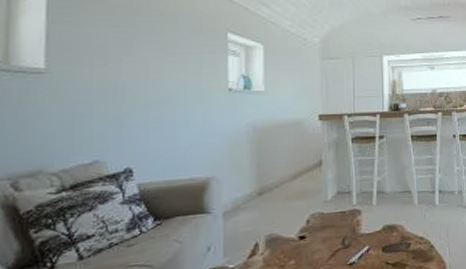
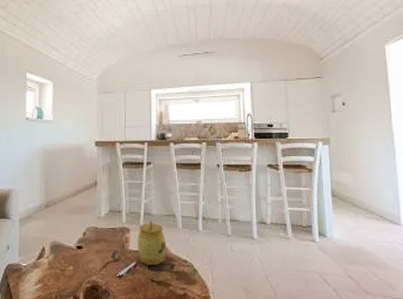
jar: none [369,199,402,248] -> present [137,221,166,265]

